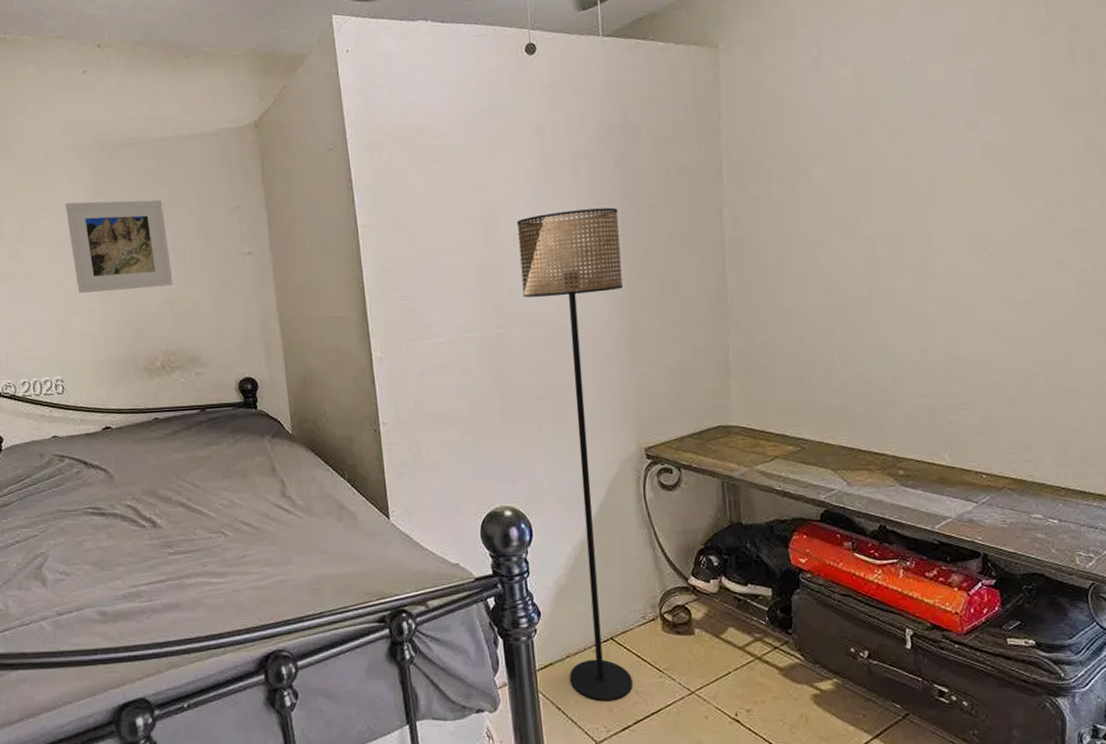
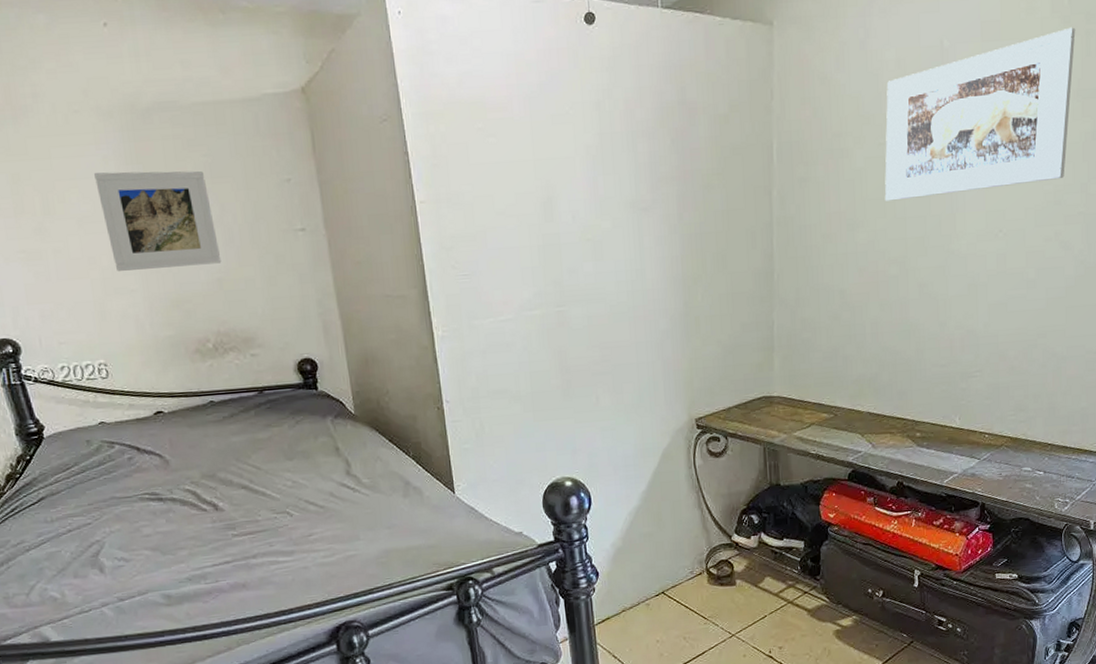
floor lamp: present [516,207,633,702] -> none [576,186,681,648]
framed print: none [844,37,1057,220] -> present [884,27,1076,201]

